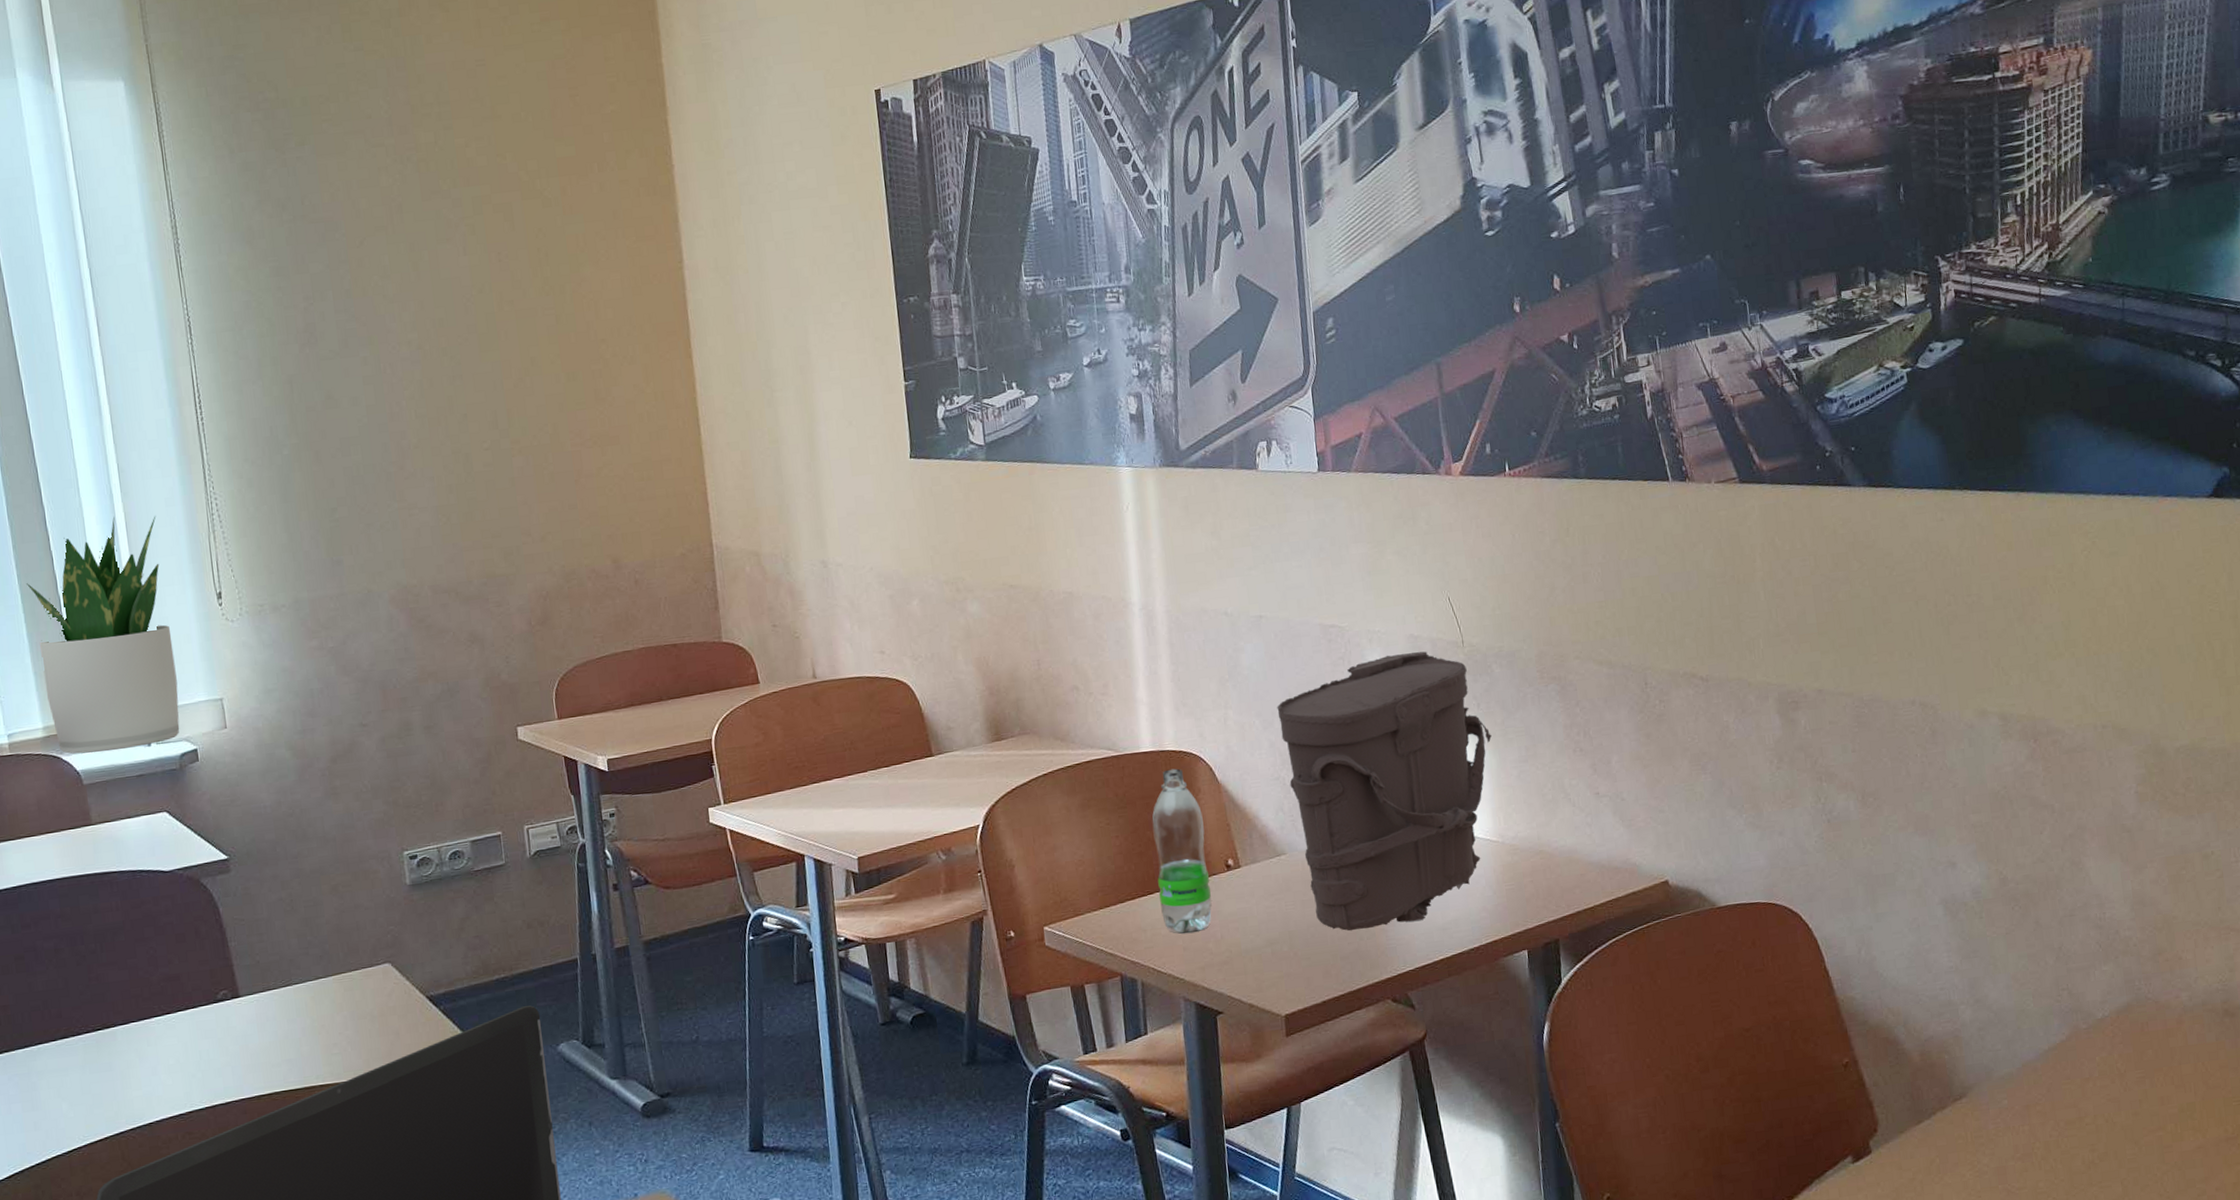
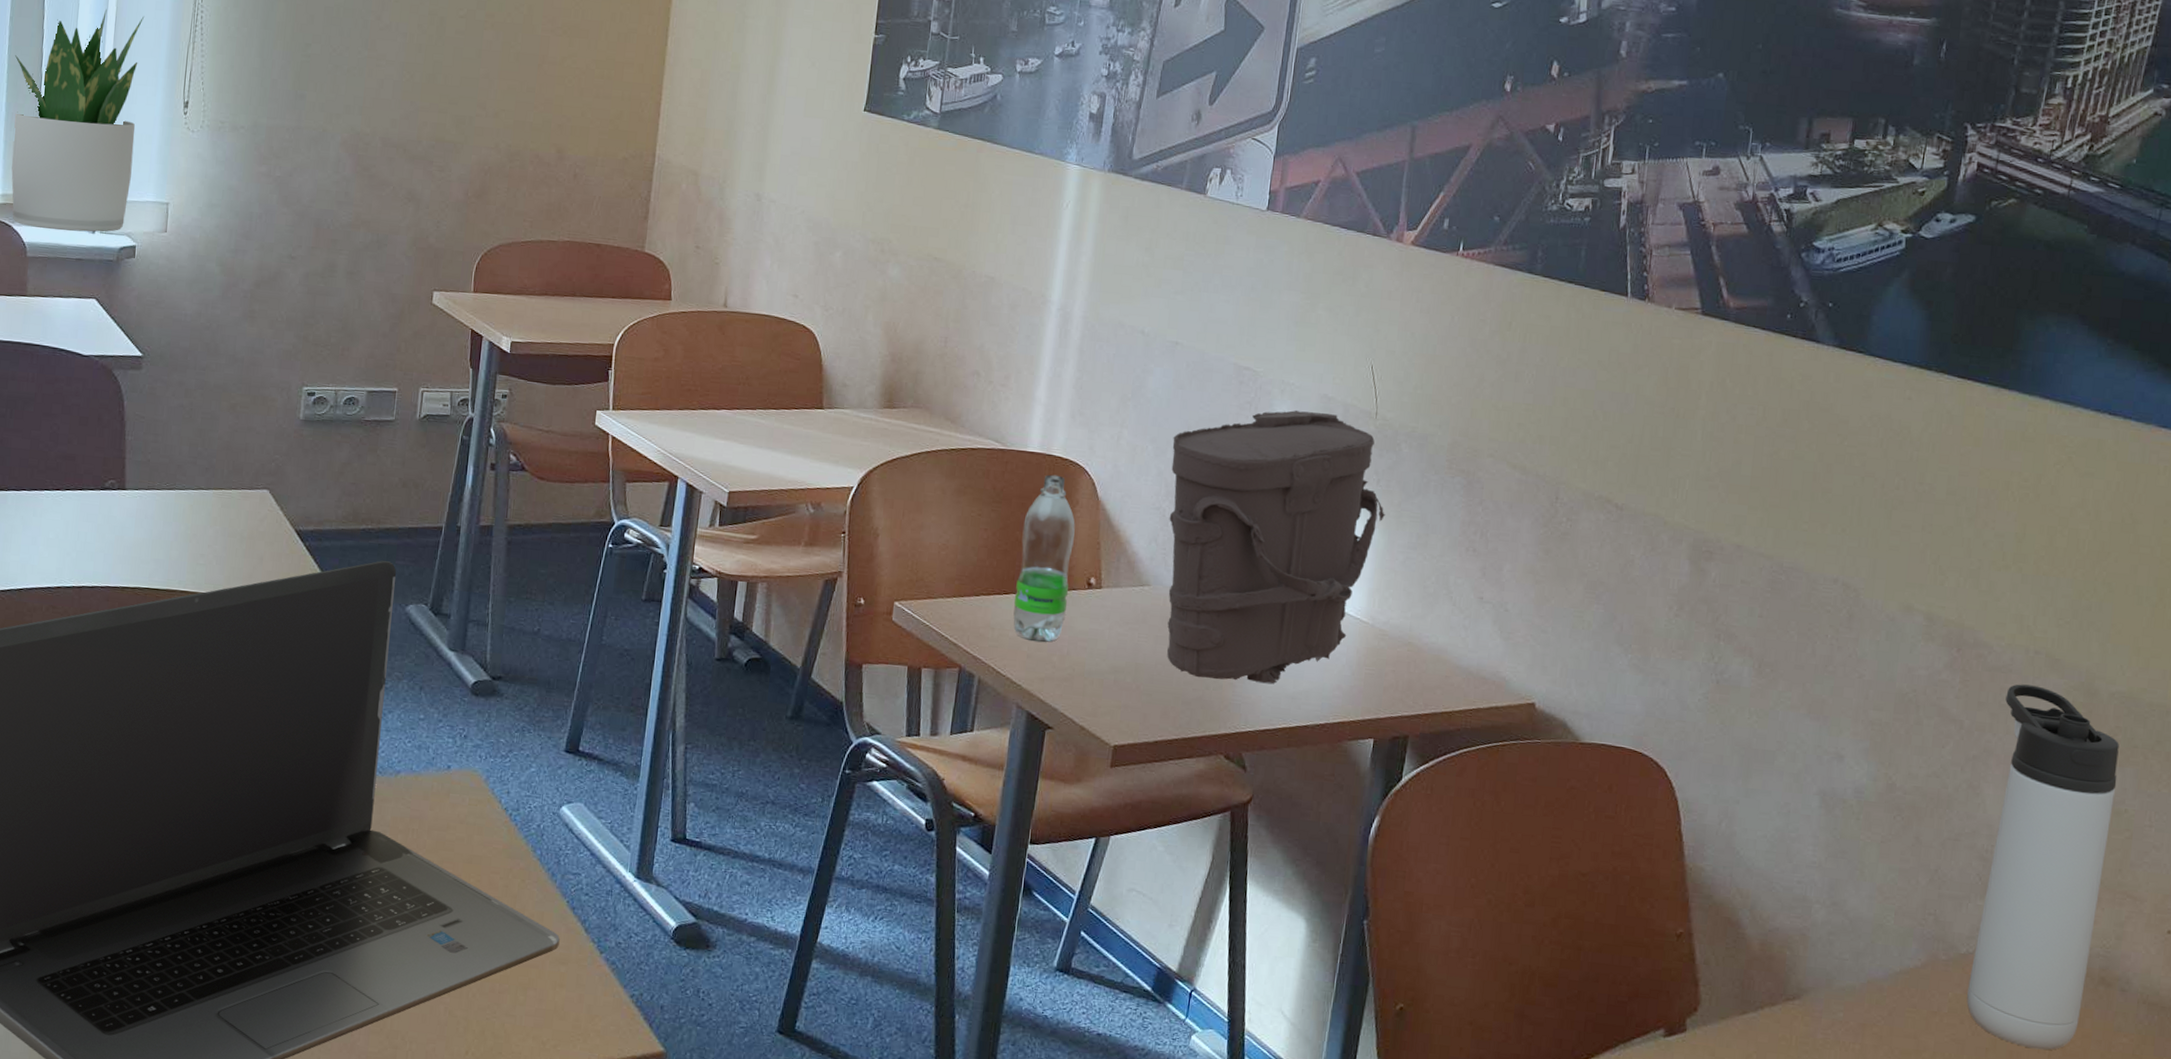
thermos bottle: none [2085,757,2215,1091] -> present [1967,684,2119,1051]

